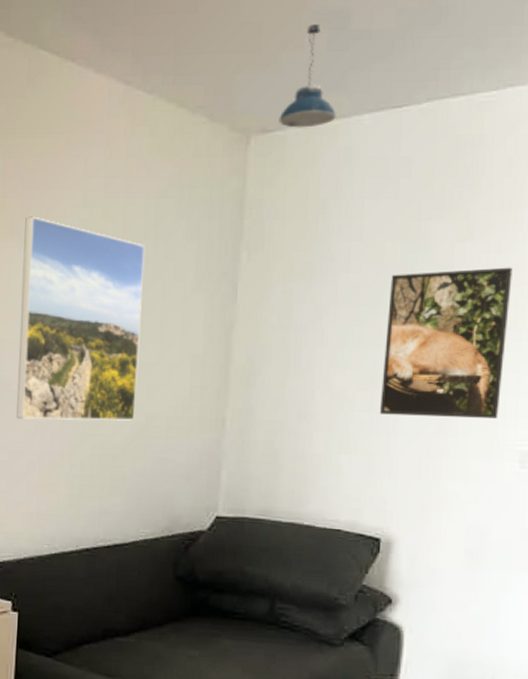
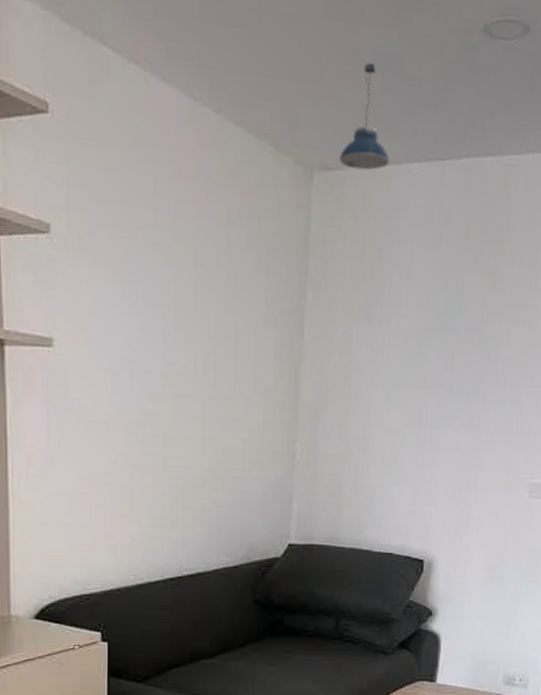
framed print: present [16,216,146,421] -> none [94,234,218,453]
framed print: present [379,267,513,418] -> none [423,321,528,455]

